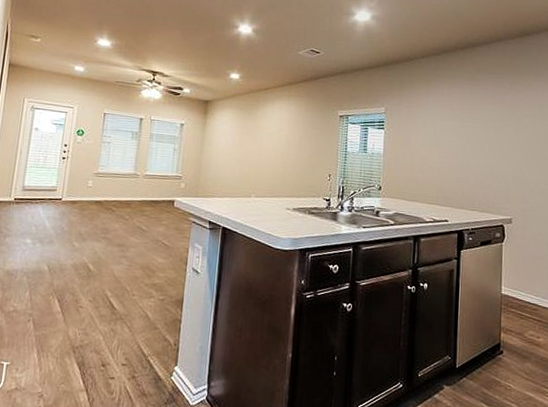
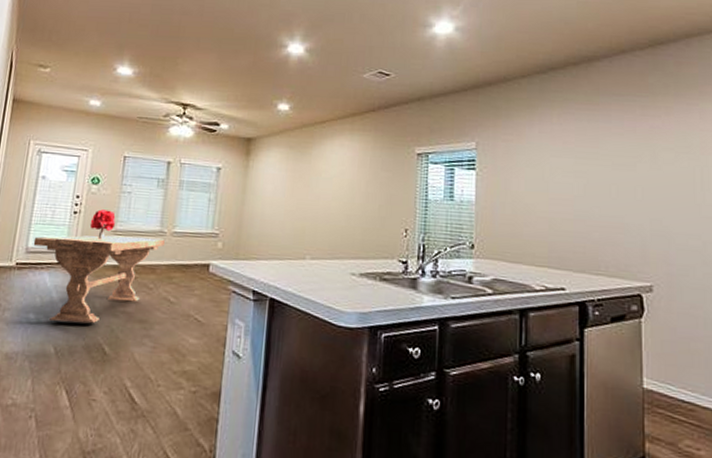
dining table: none [28,176,139,247] -> present [33,235,166,324]
bouquet: none [76,156,97,181] -> present [89,209,116,240]

